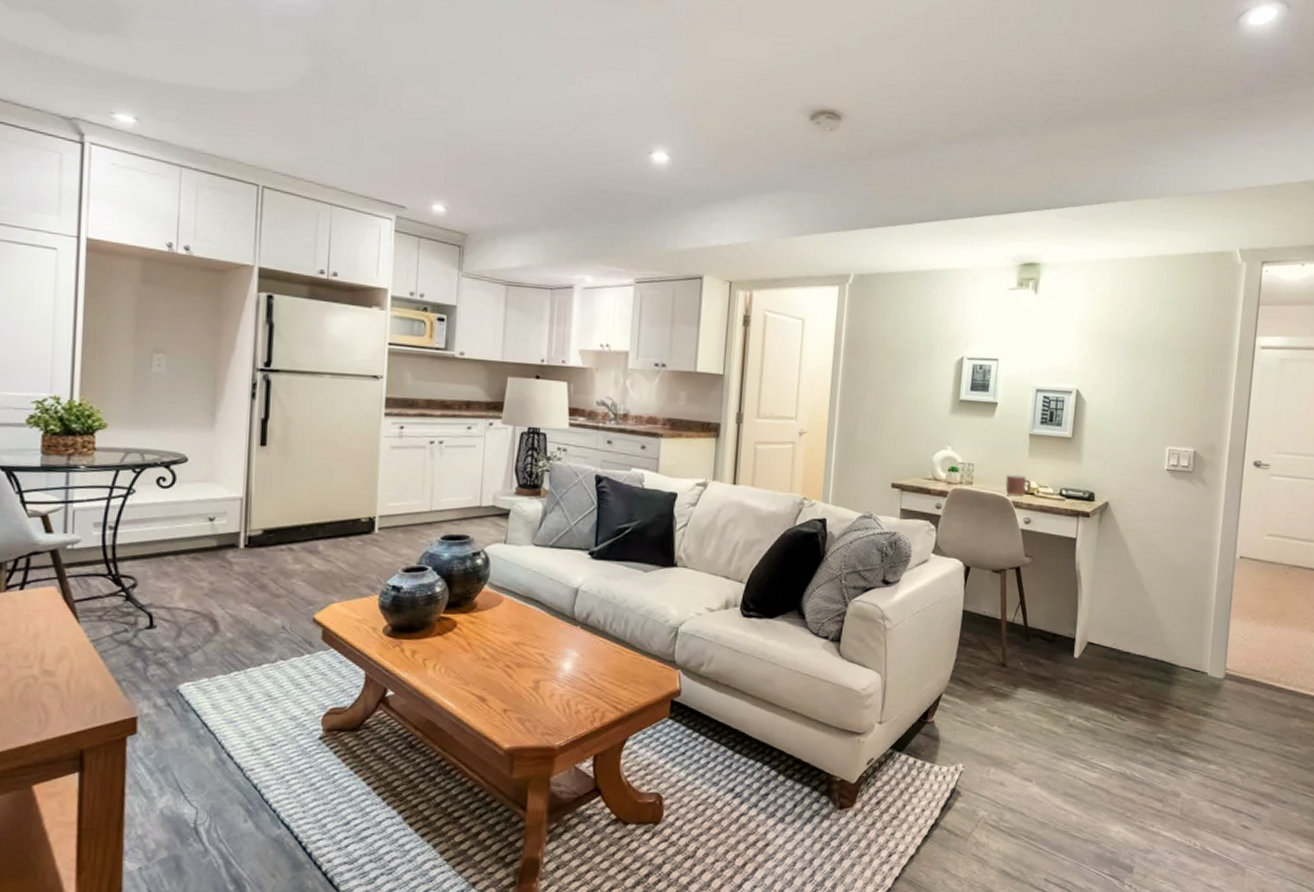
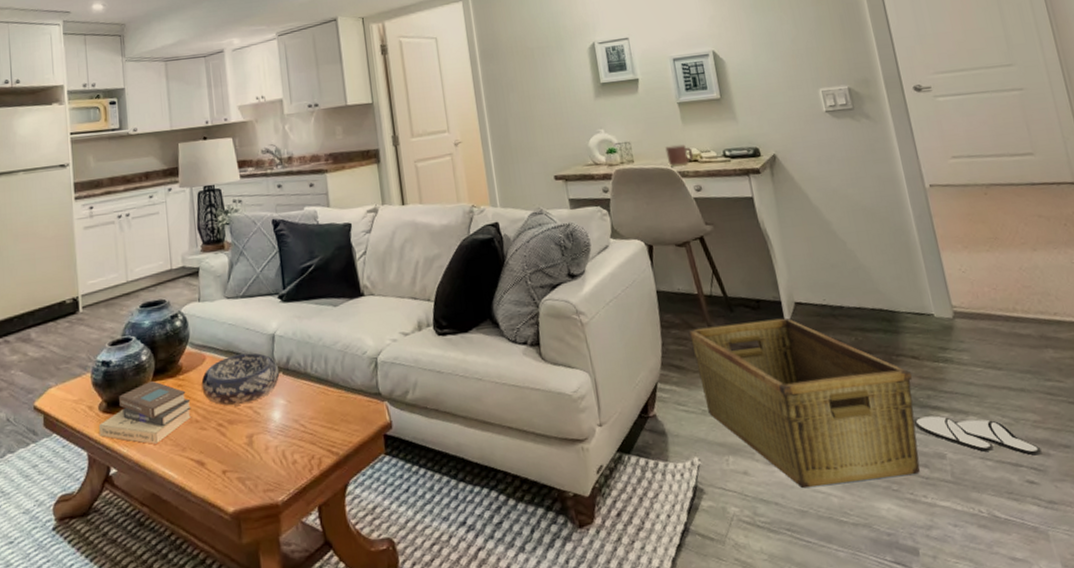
books: none [379,613,481,675] -> present [98,380,192,445]
decorative bowl: none [493,602,578,651] -> present [200,352,280,407]
hamper: none [982,650,1173,806] -> present [687,317,920,488]
slippers: none [1161,759,1262,806] -> present [913,415,1042,456]

